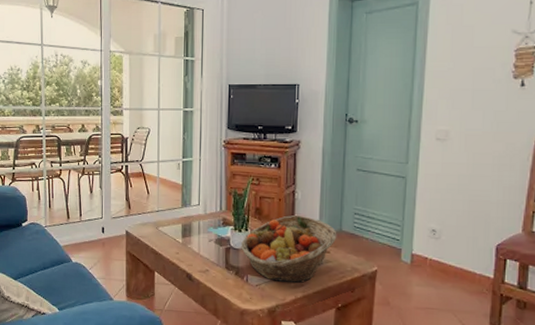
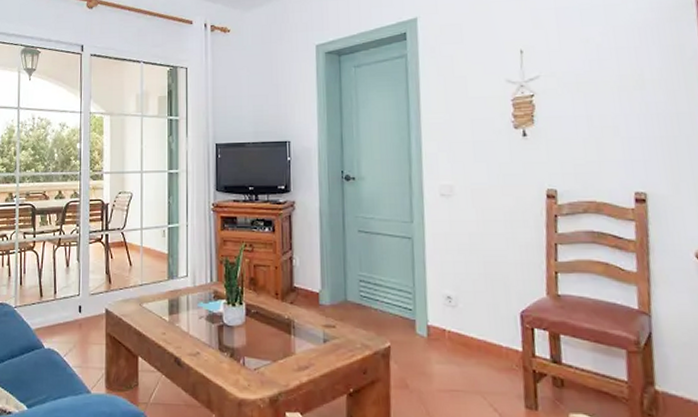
fruit basket: present [241,215,337,284] -> none [236,285,343,366]

